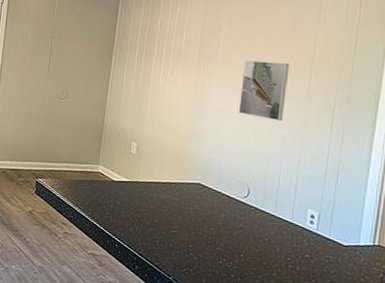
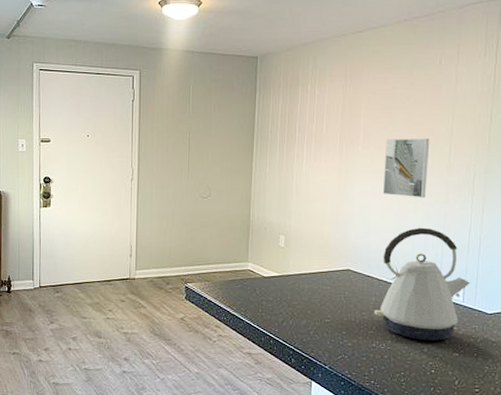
kettle: none [223,149,325,267] -> present [374,227,470,341]

